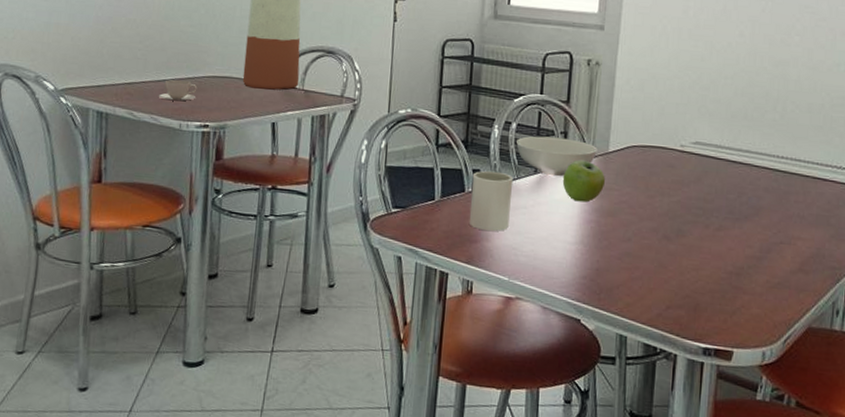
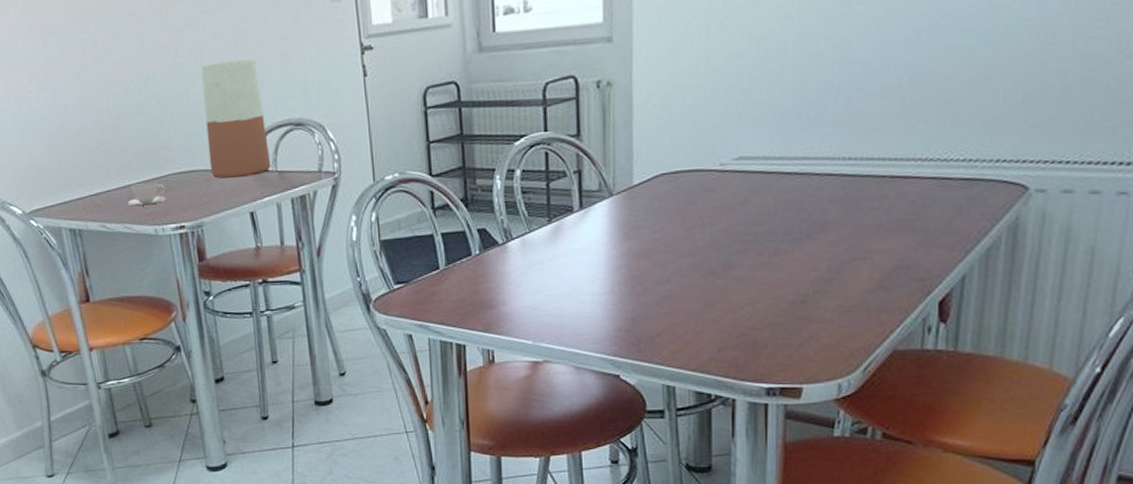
cup: present [468,170,514,232] -> none [478,227,526,295]
bowl: present [516,136,597,176] -> none [523,177,619,222]
fruit: present [562,159,605,203] -> none [582,199,632,248]

